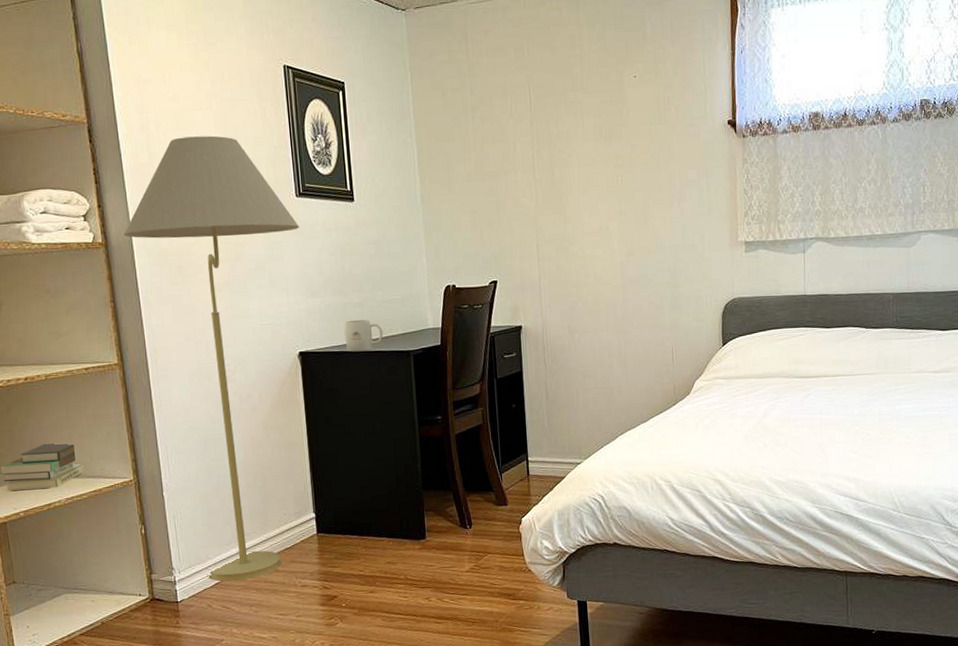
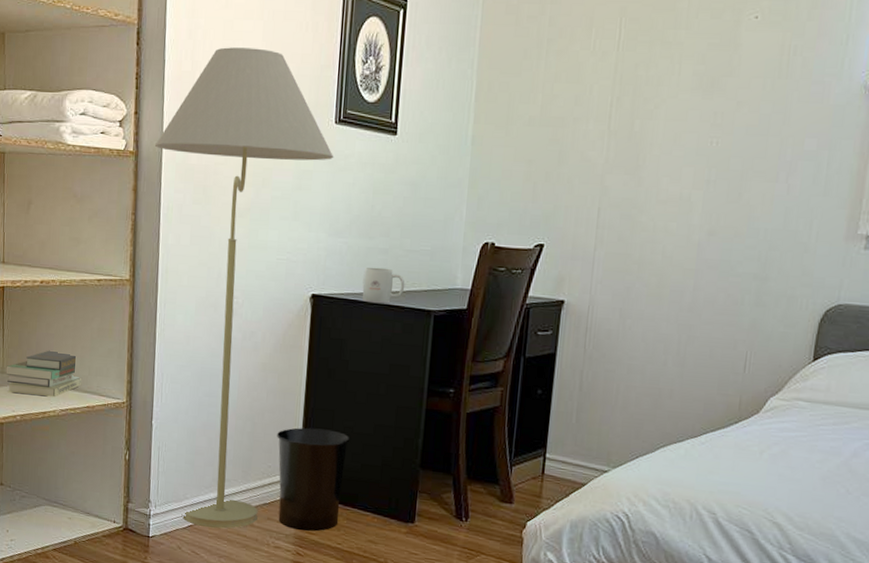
waste bin: none [287,470,358,566] -> present [277,427,350,531]

